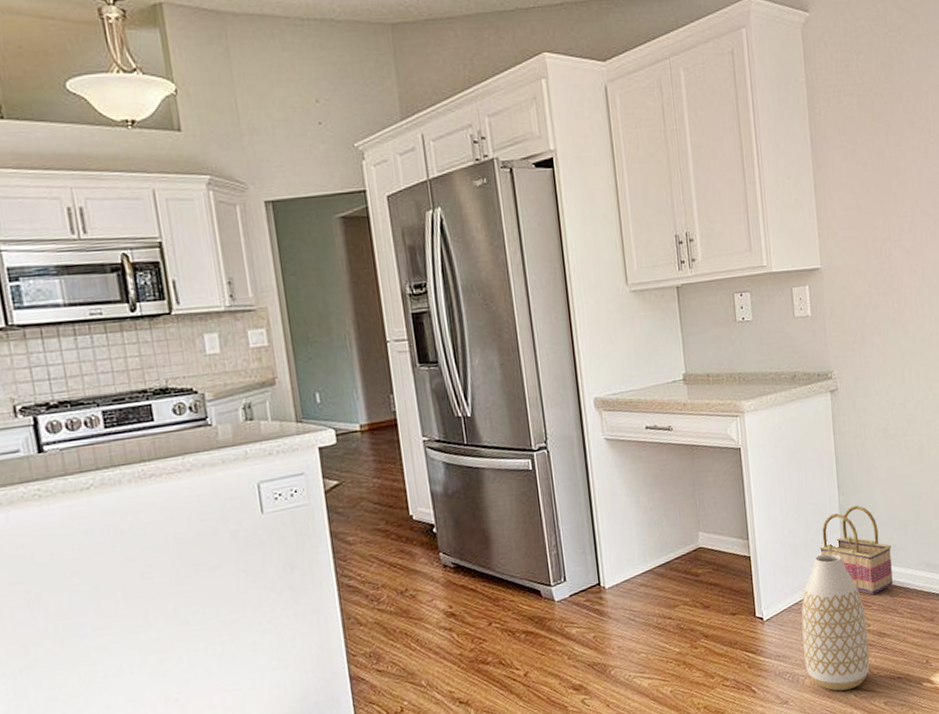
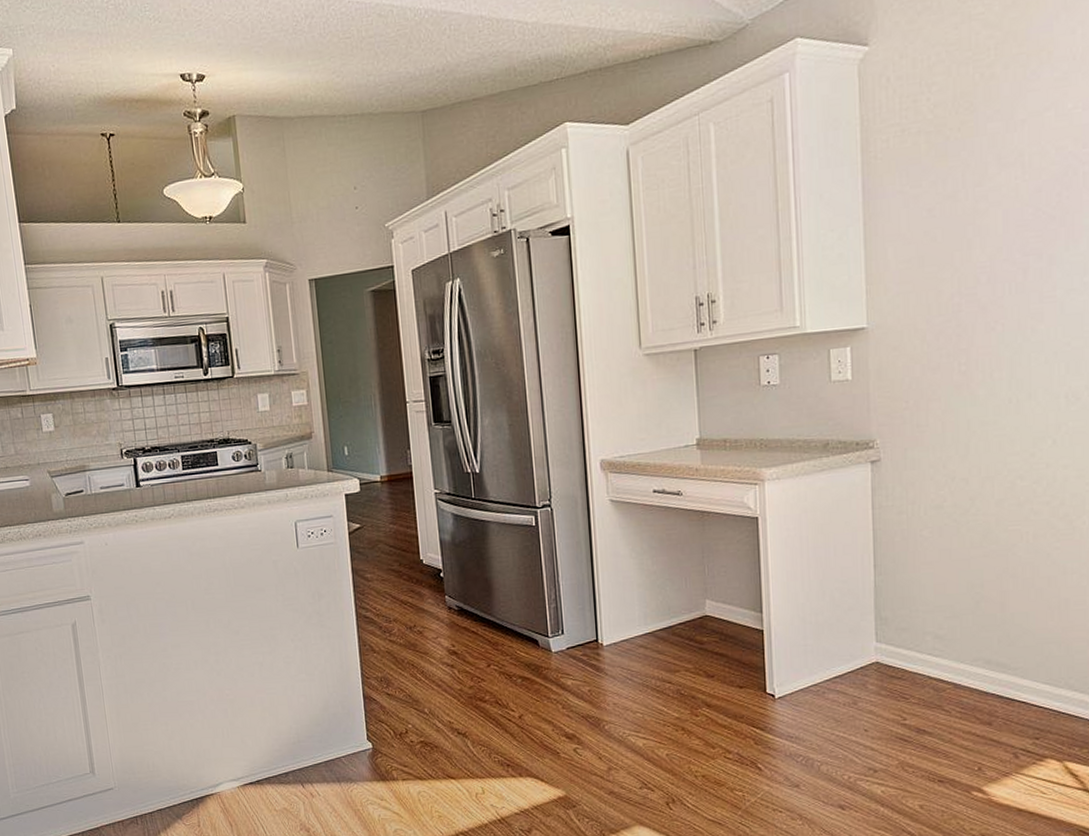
vase: present [801,553,870,691] -> none [820,636,903,784]
basket: present [818,505,893,595] -> none [844,587,940,686]

